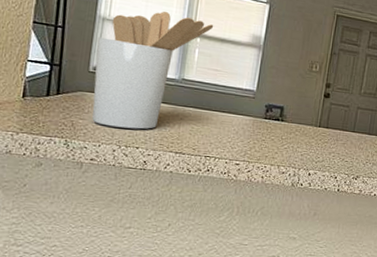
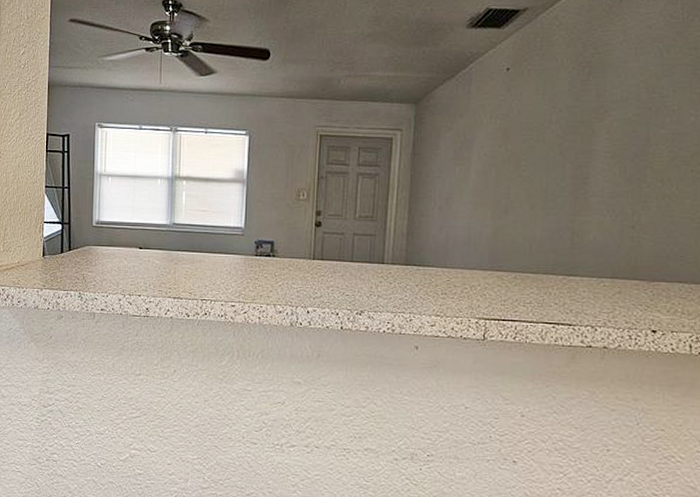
utensil holder: present [92,11,214,130] -> none [97,158,197,278]

